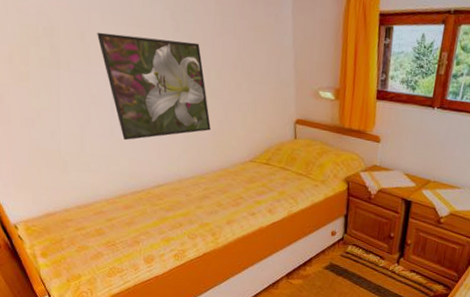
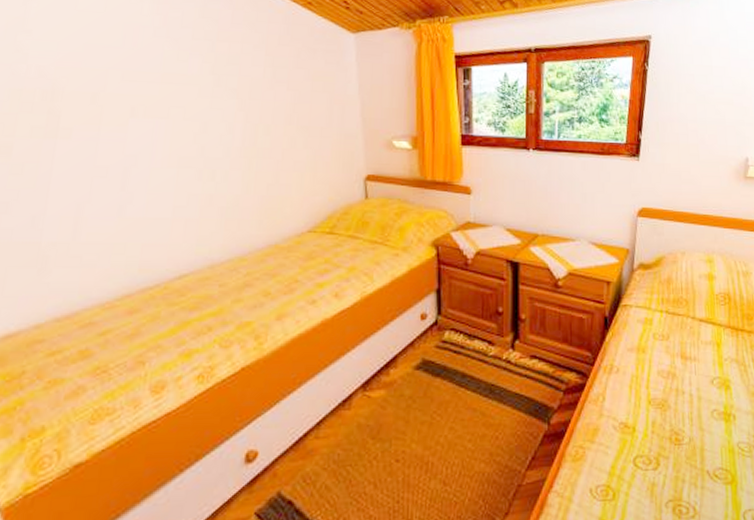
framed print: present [97,32,211,141] -> none [113,92,257,220]

